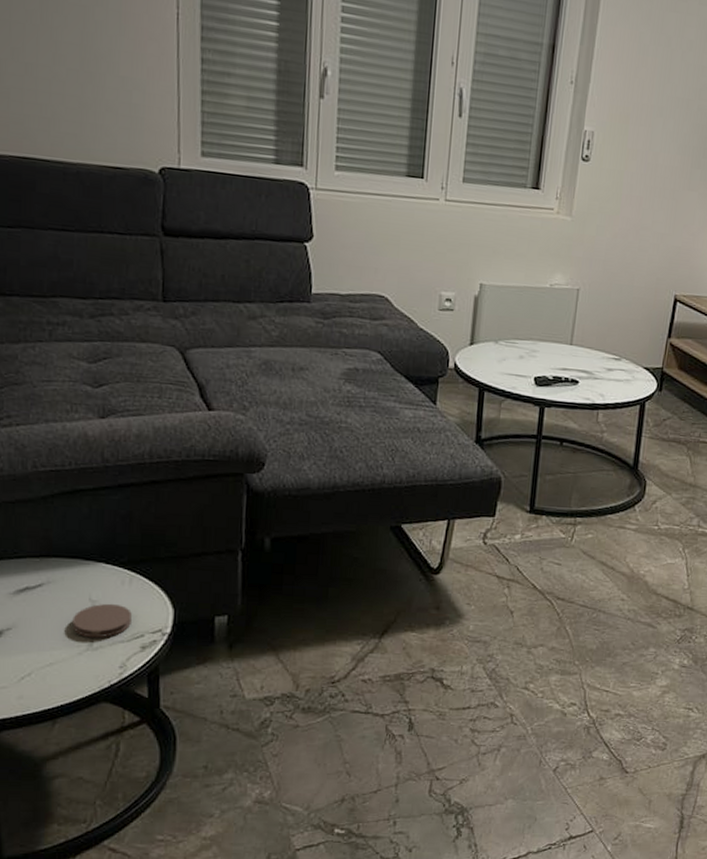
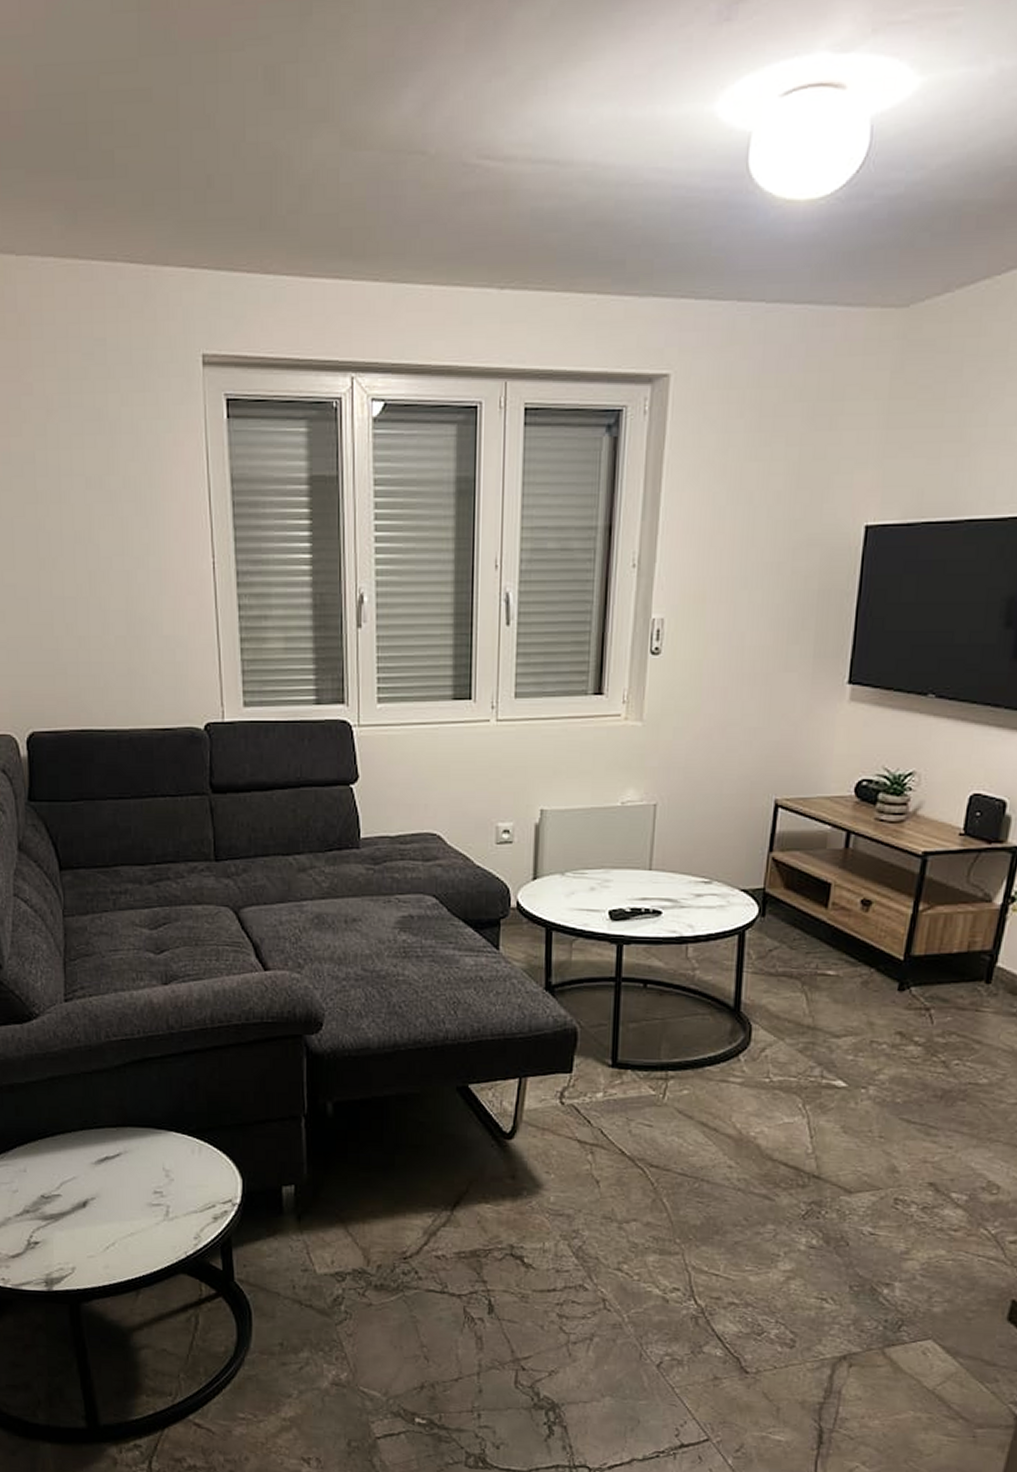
coaster: present [72,603,132,638] -> none [149,1172,203,1208]

